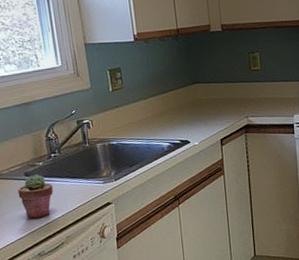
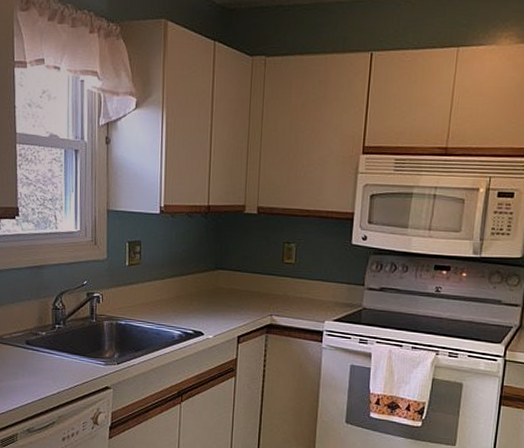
potted succulent: present [18,174,54,219] -> none [16,344,52,392]

